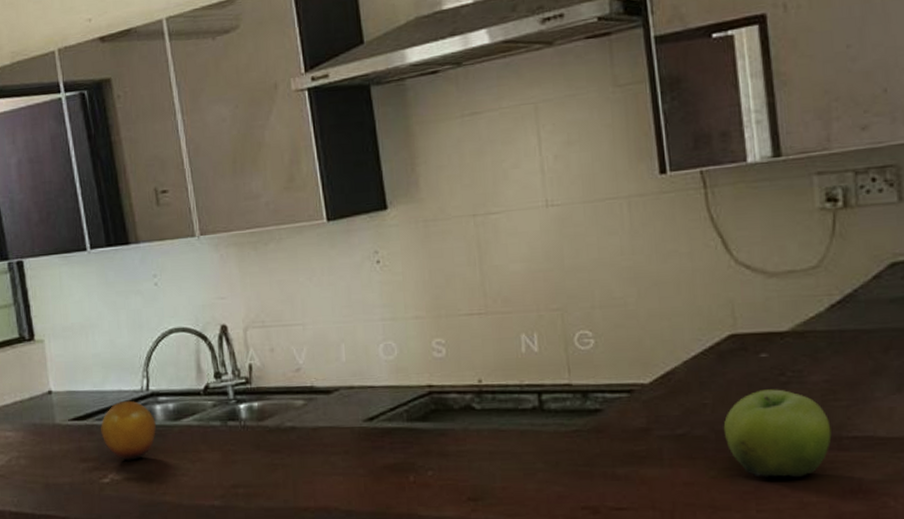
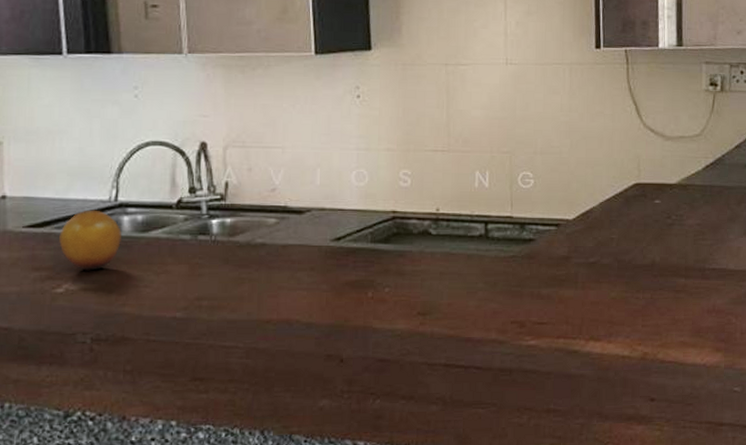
fruit: present [723,389,832,478] -> none [624,229,699,300]

